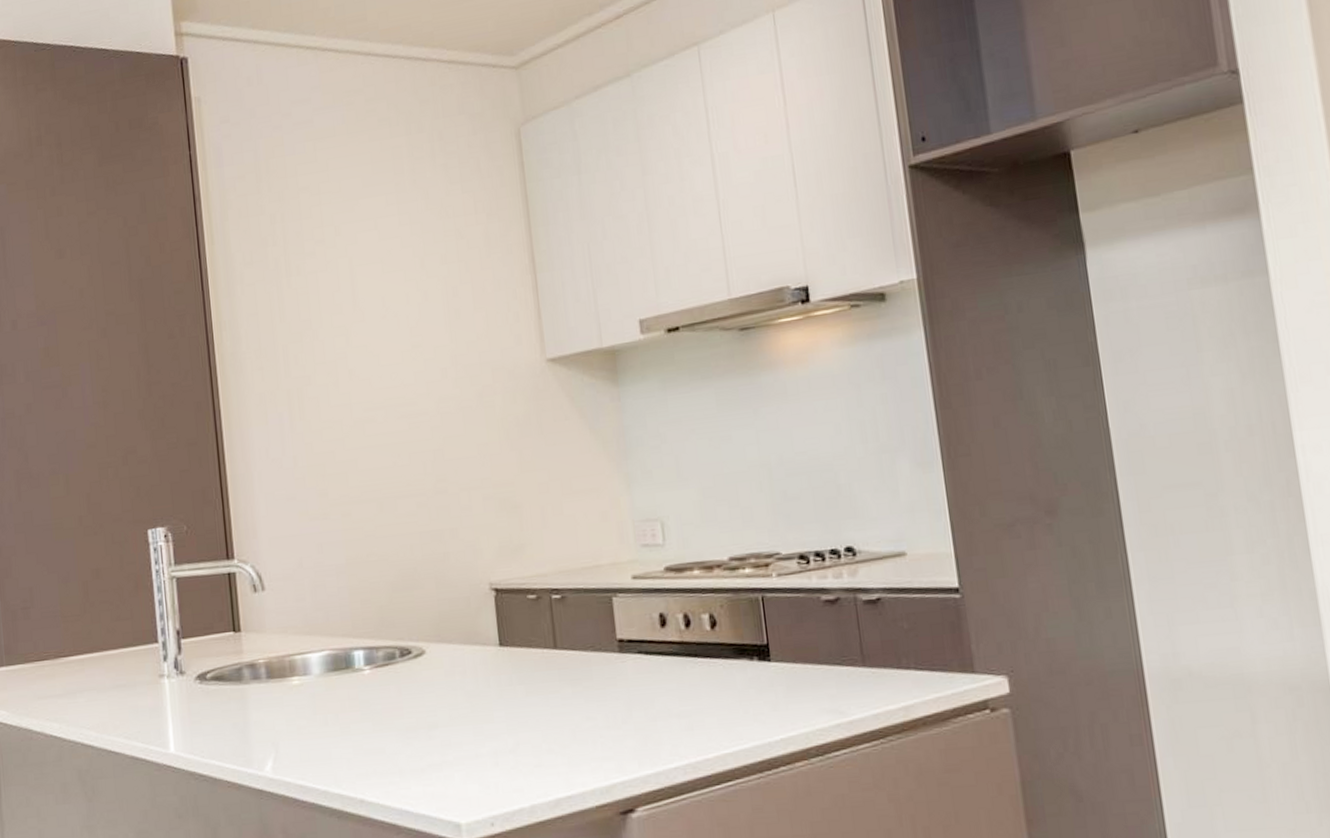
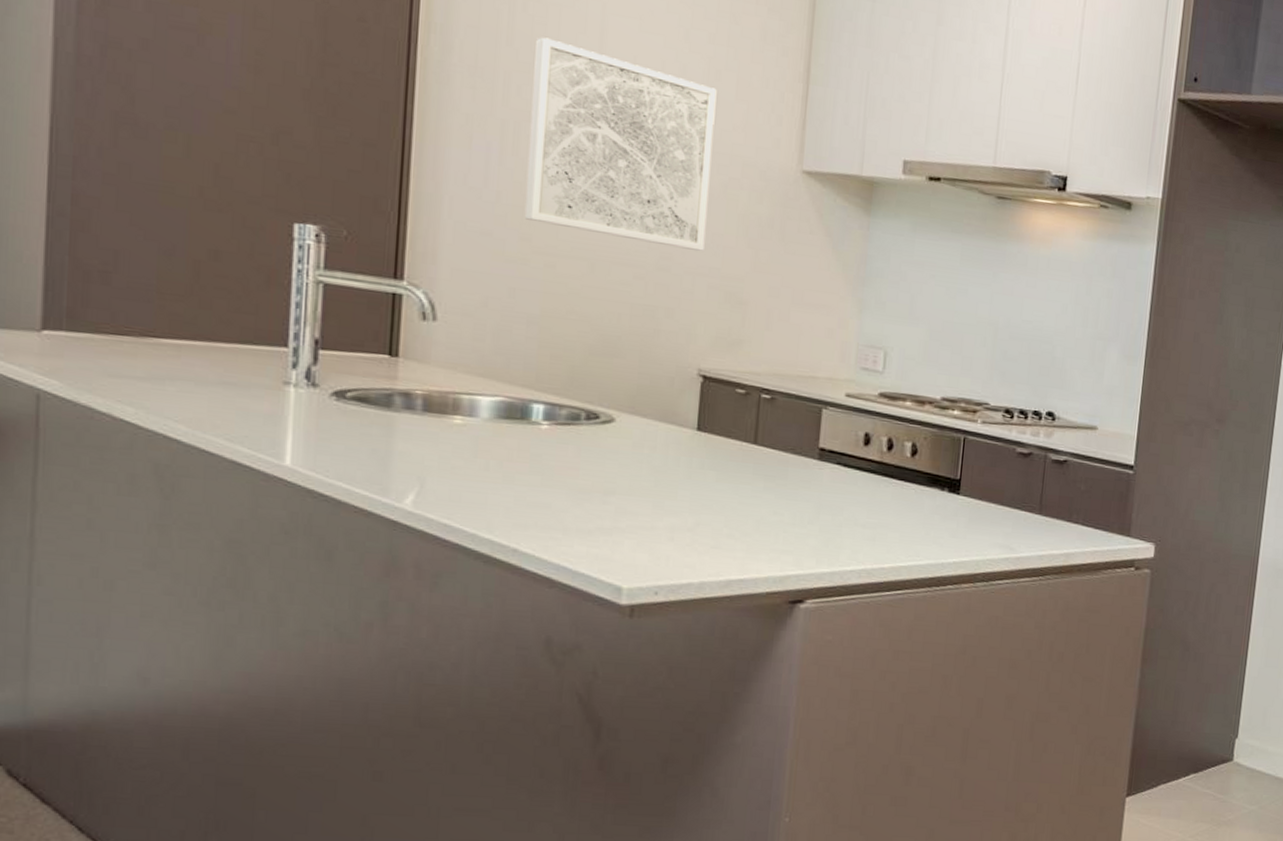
wall art: none [302,304,473,476] -> present [524,37,717,251]

